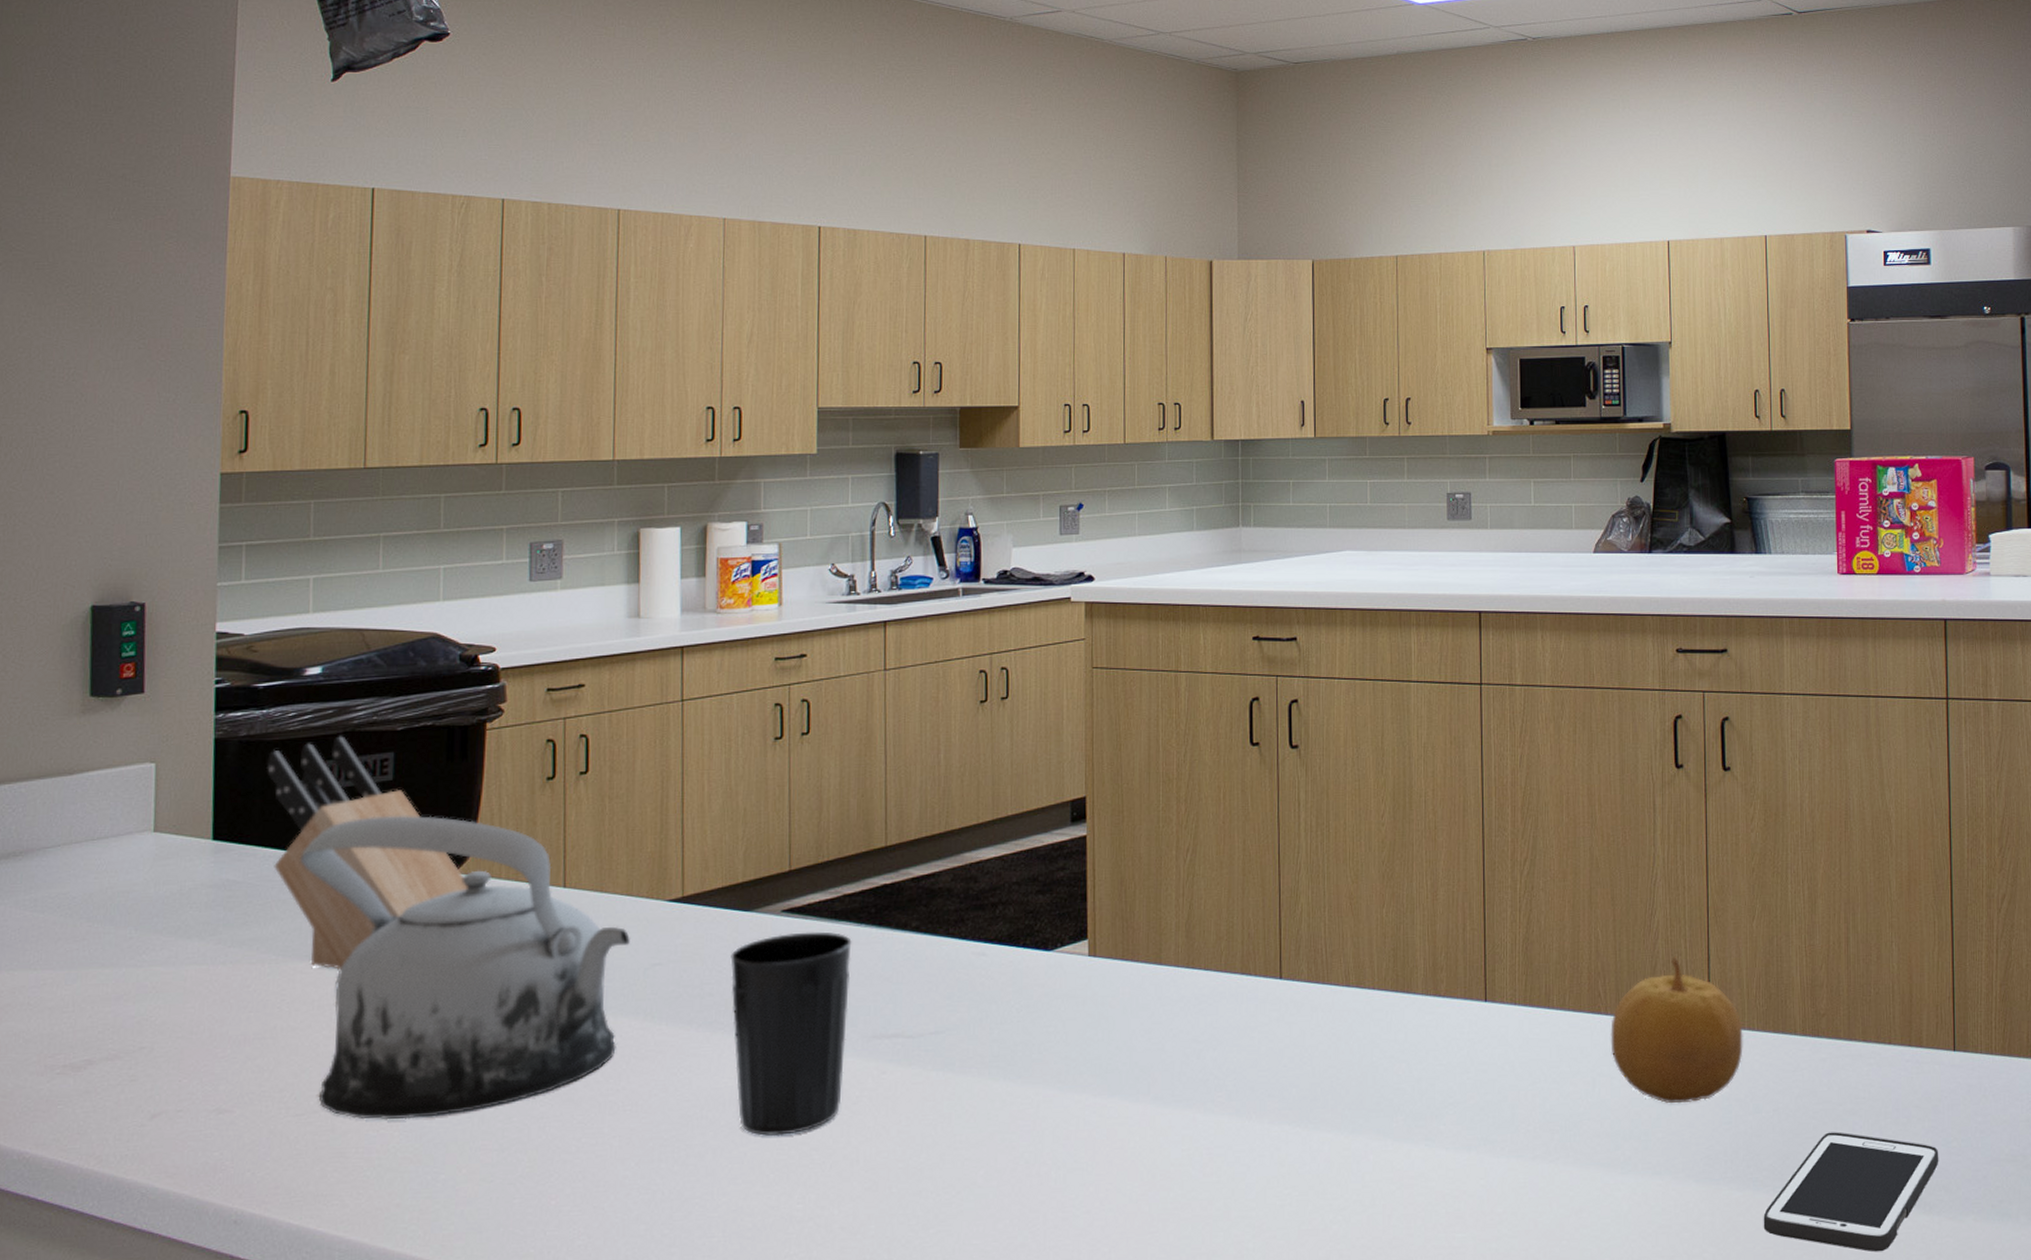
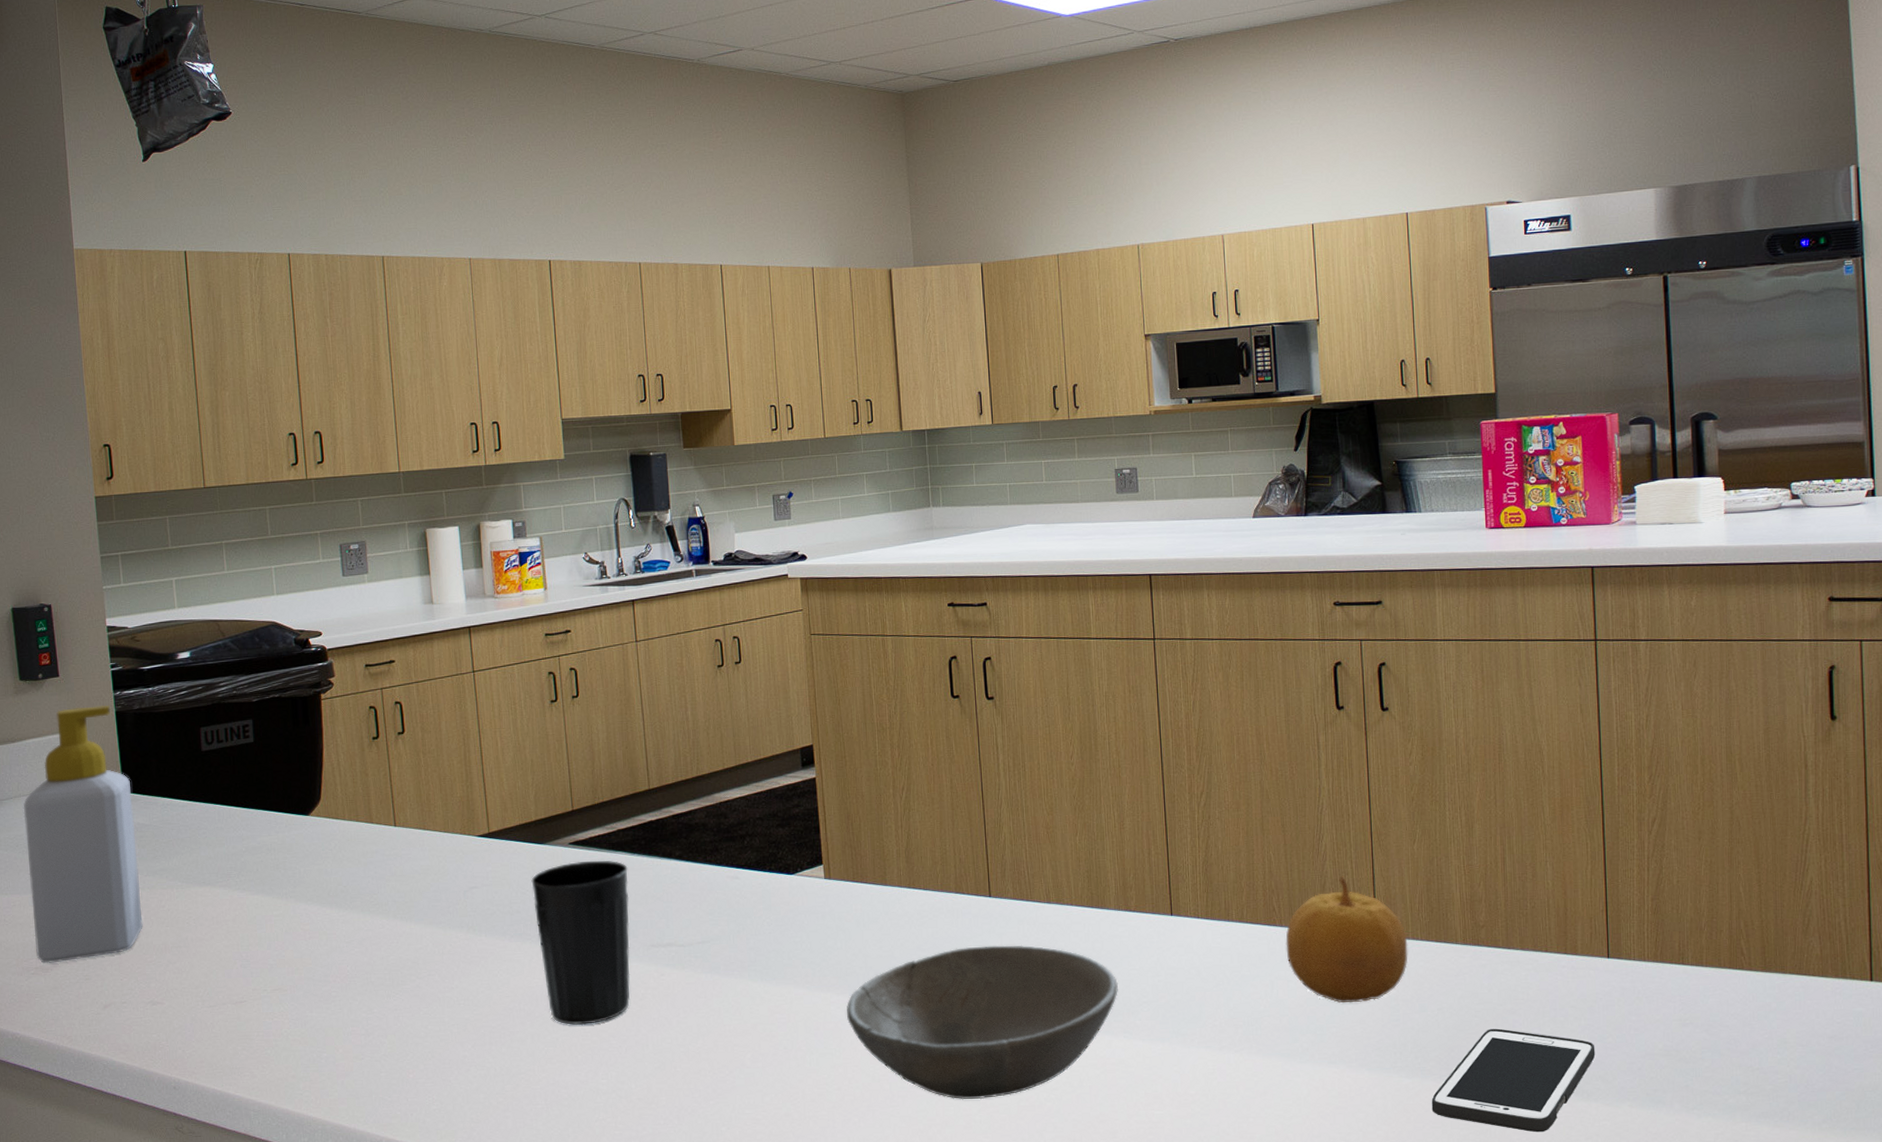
soap bottle: none [67,729,224,1060] -> present [23,704,143,963]
knife block: present [265,736,468,972] -> none [156,707,321,895]
teapot: present [300,816,630,1120] -> none [190,770,451,1011]
soup bowl: none [1104,1036,1421,1224] -> present [847,945,1118,1100]

